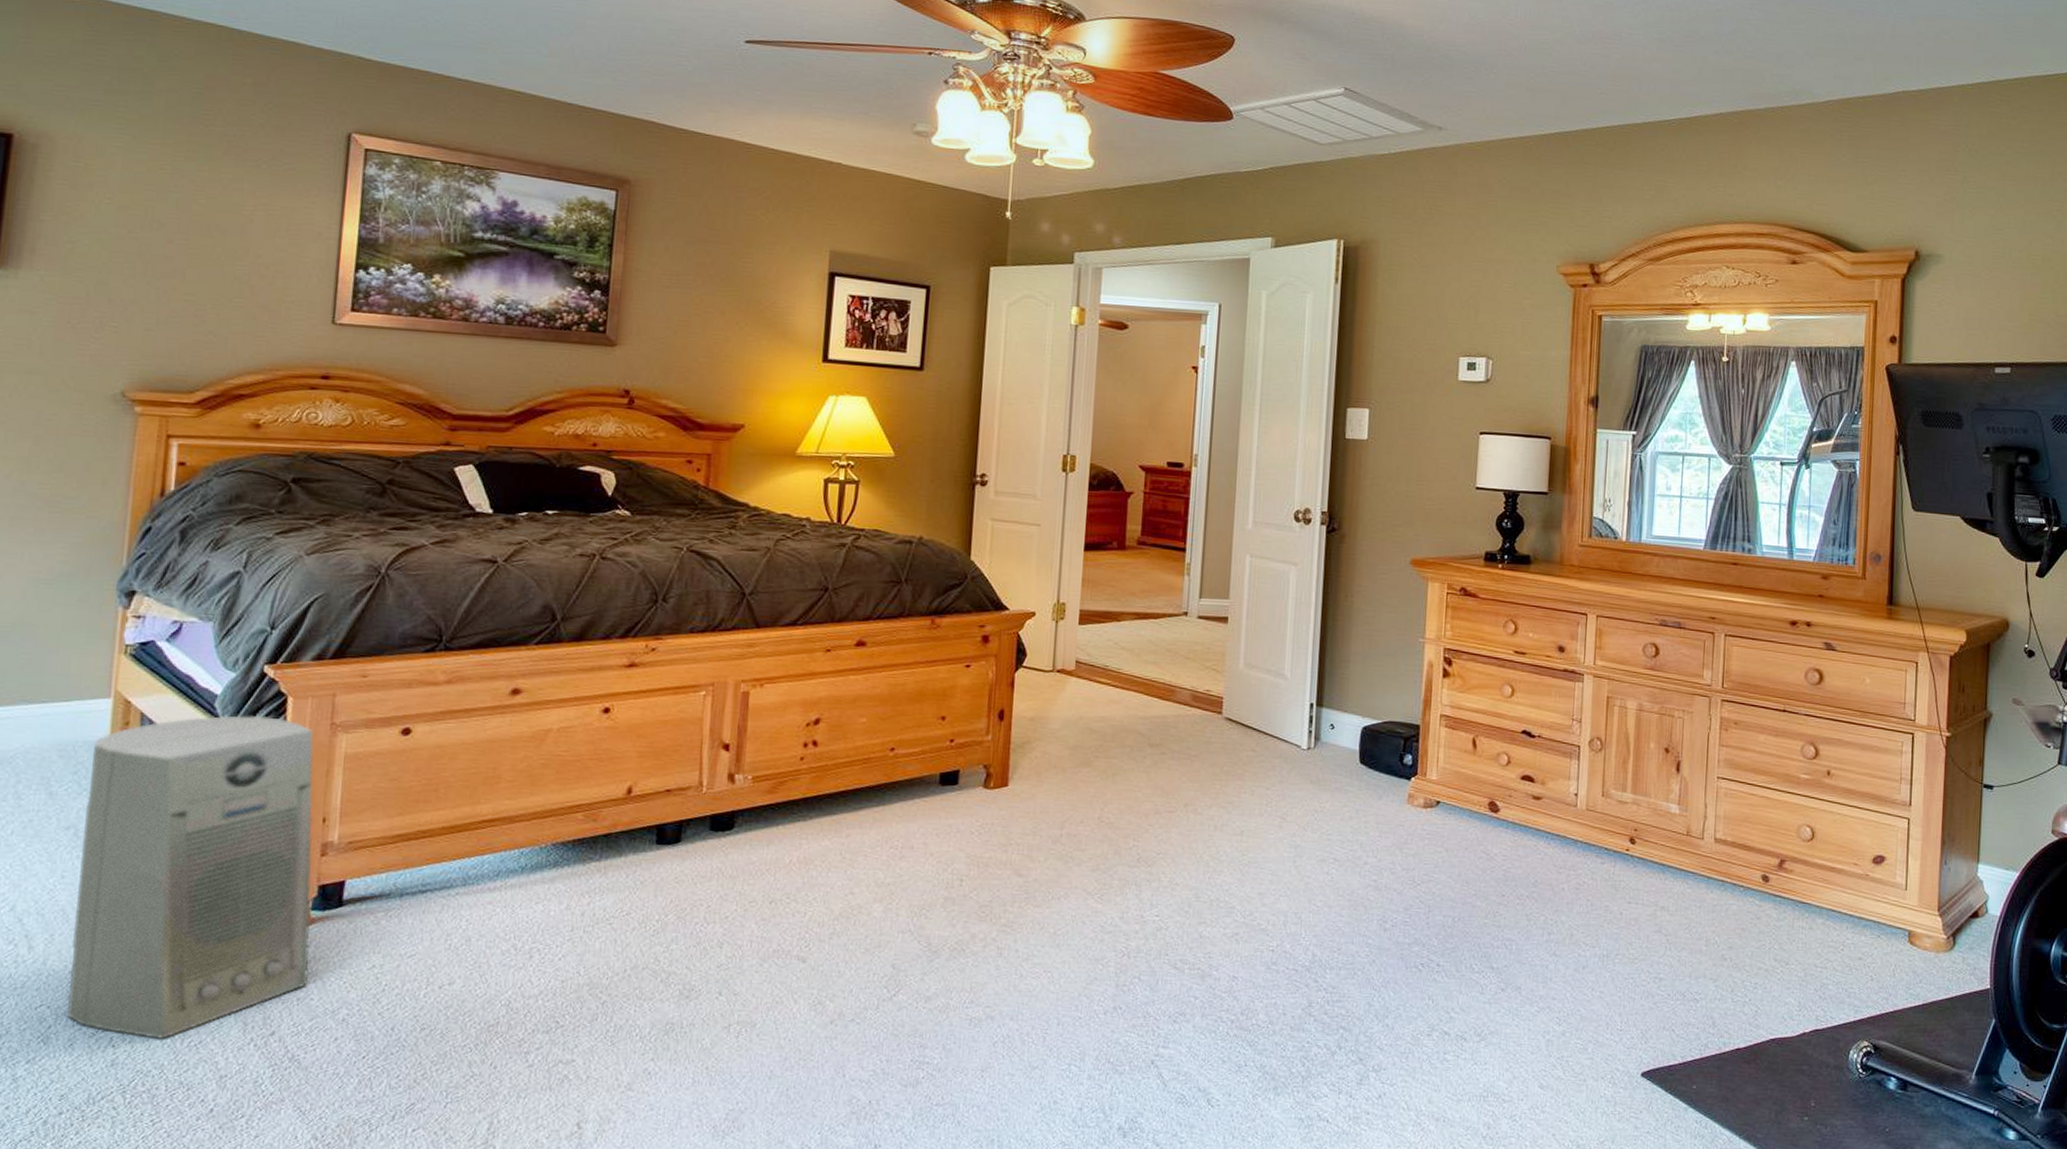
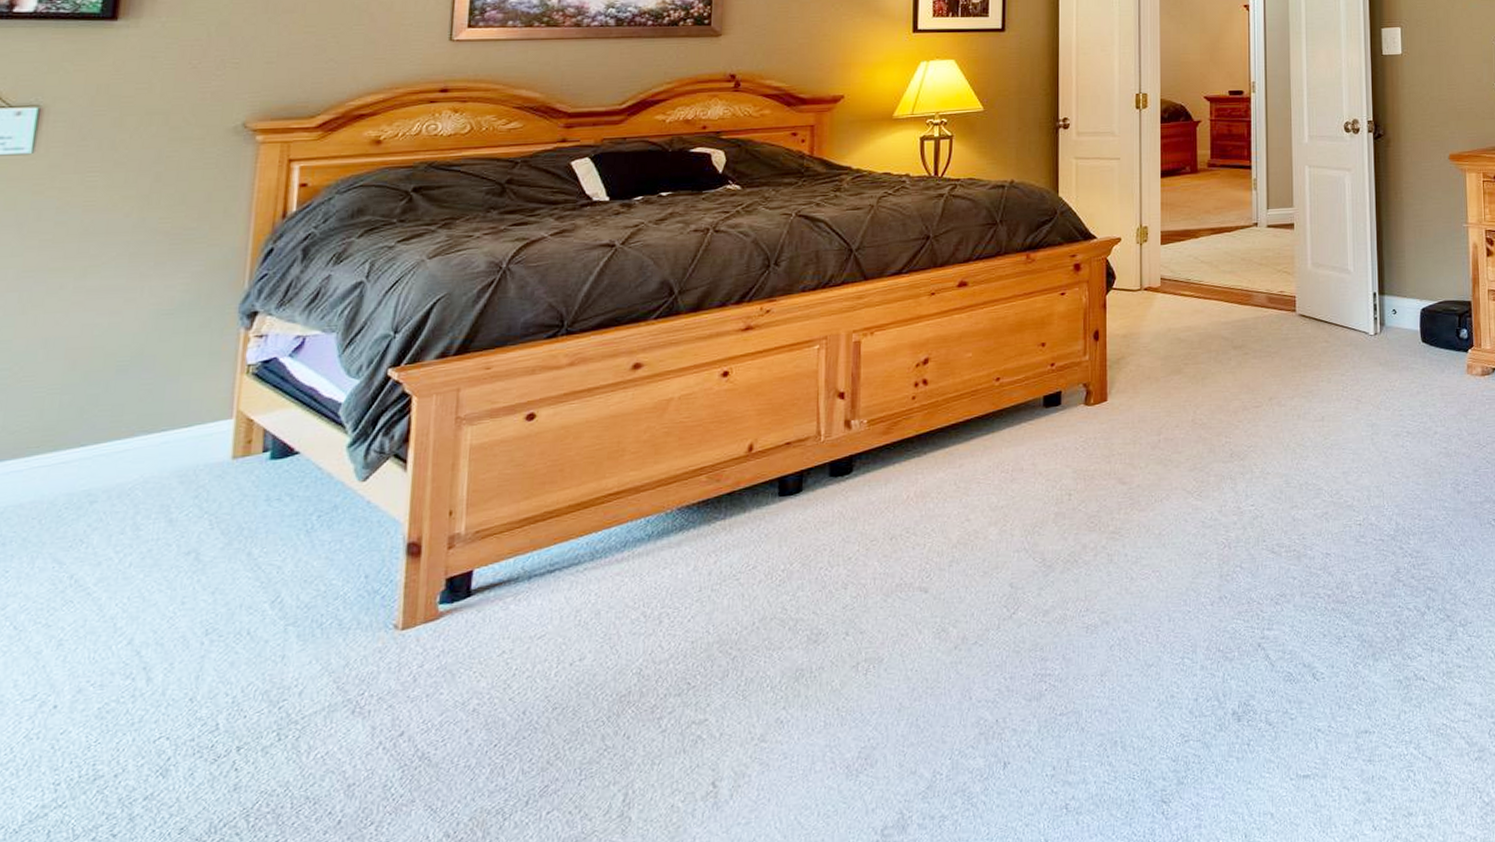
air purifier: present [66,715,314,1040] -> none [186,418,440,757]

